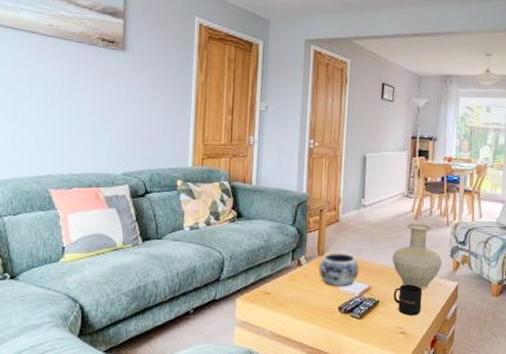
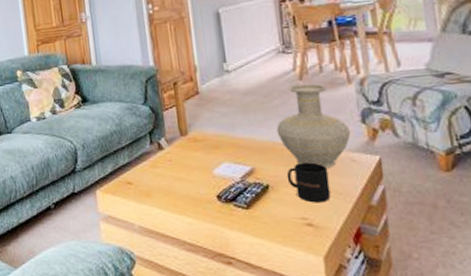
decorative bowl: present [318,253,359,287] -> none [183,130,236,172]

